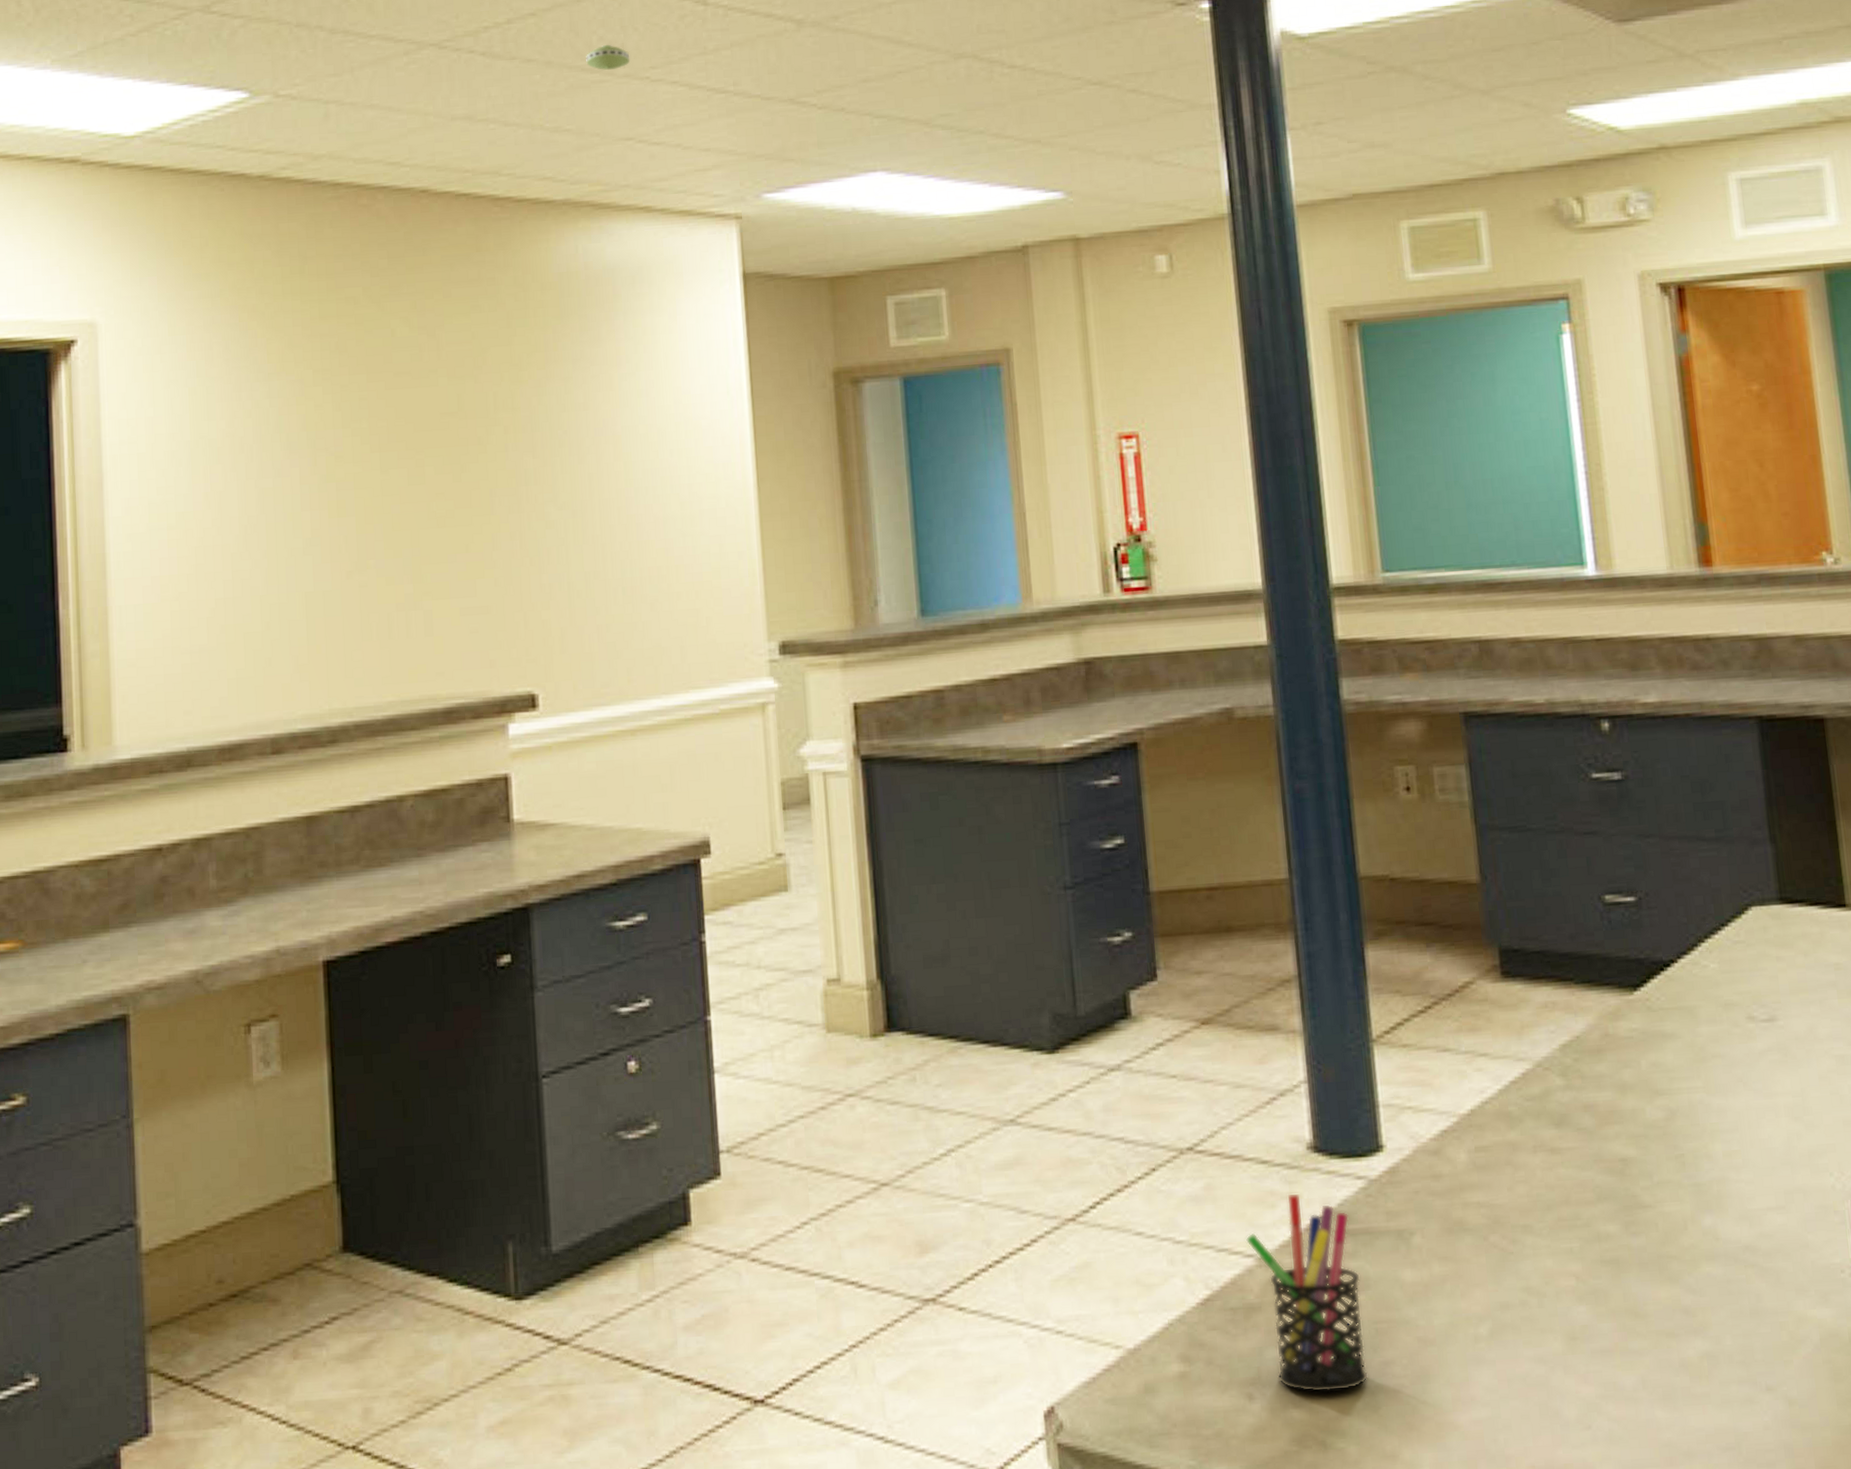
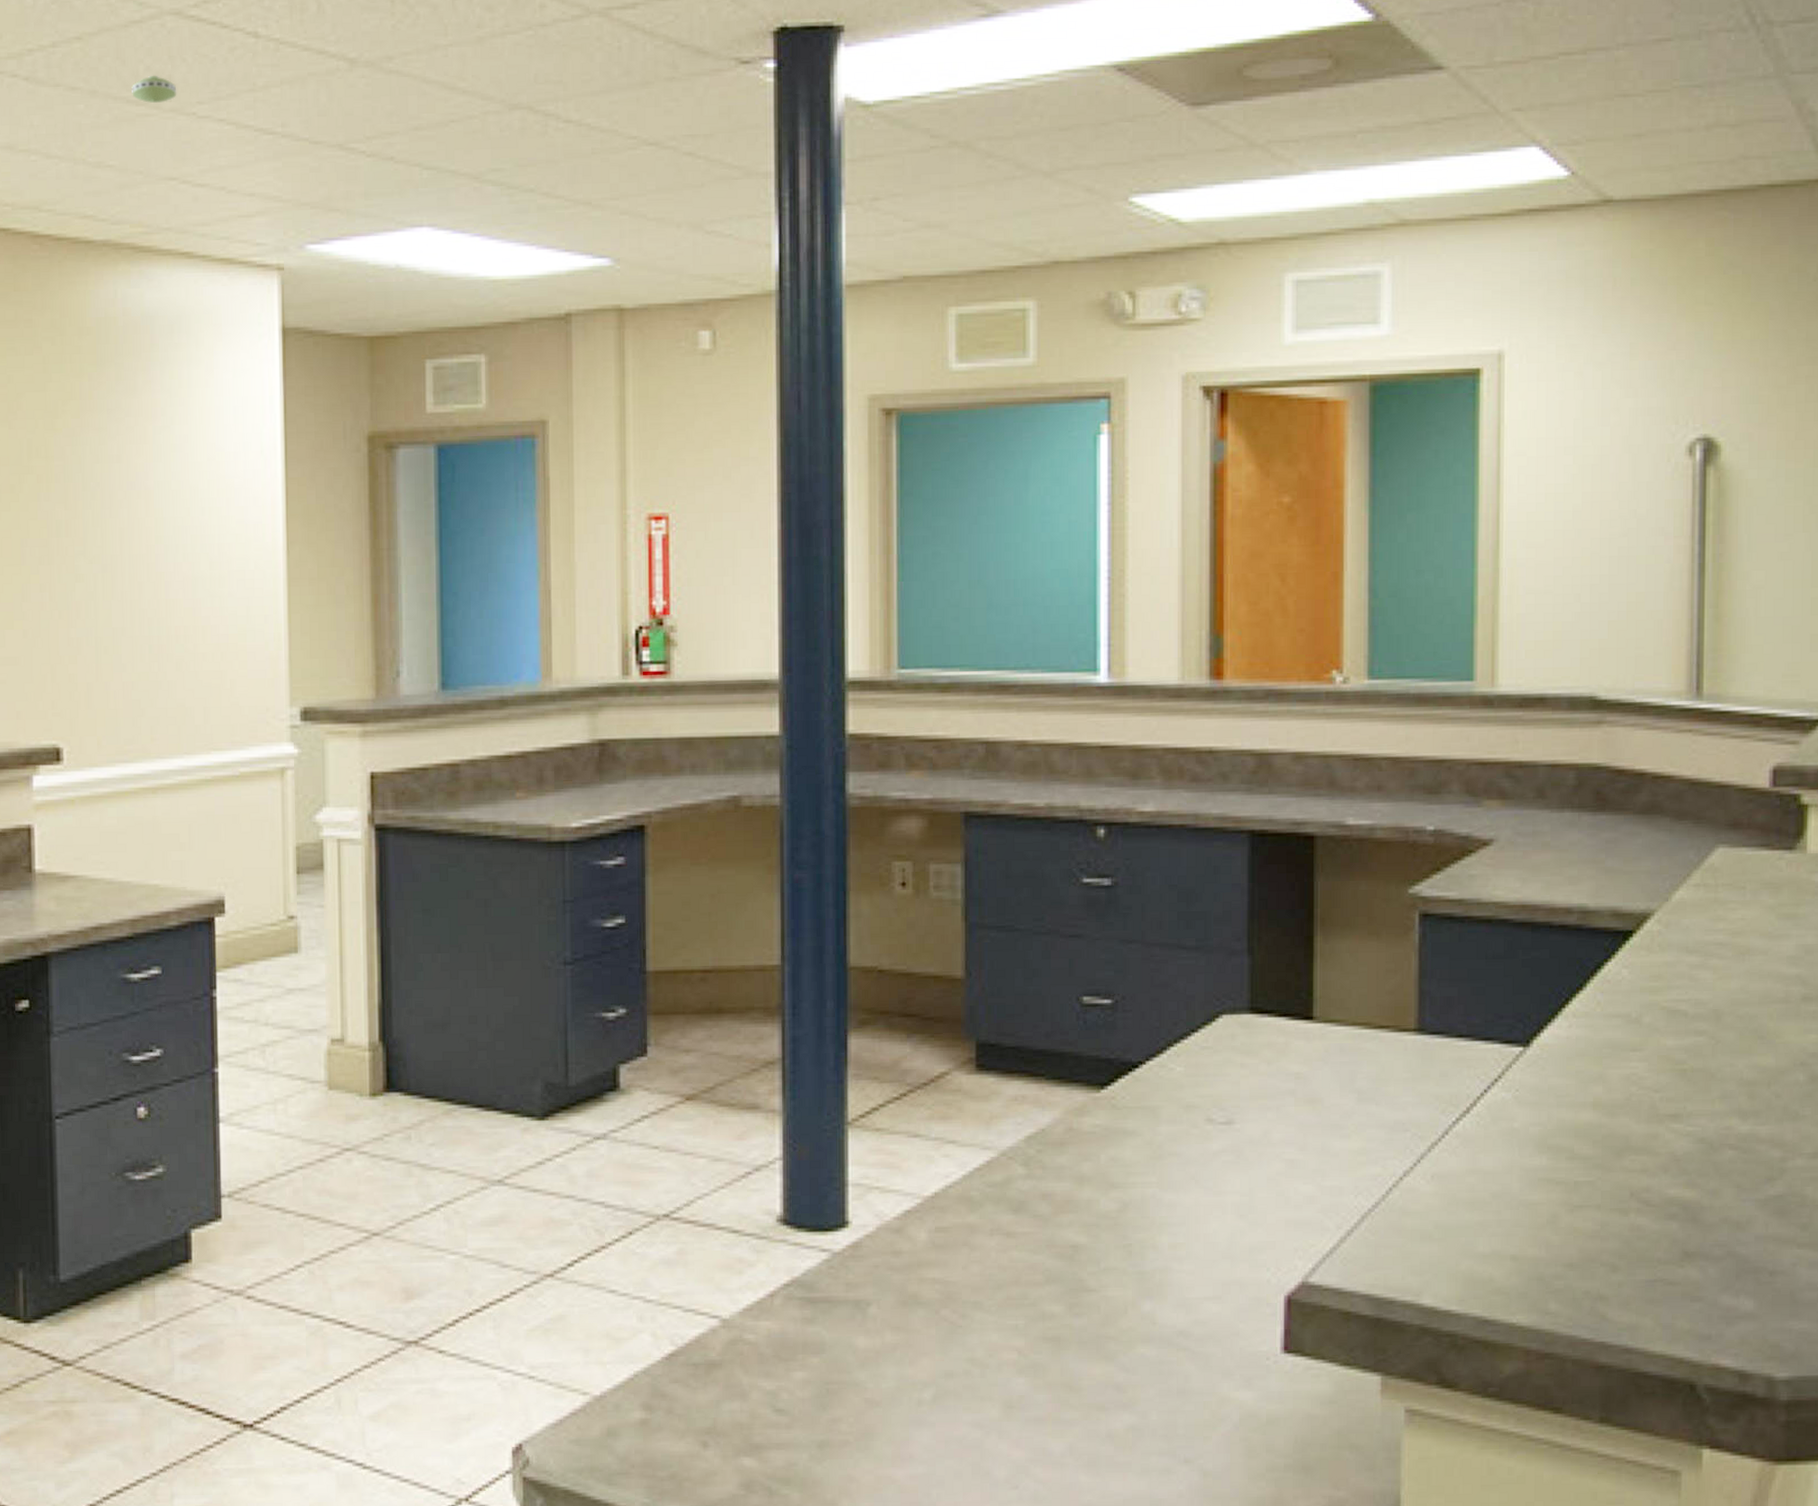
pen holder: present [1245,1192,1368,1393] -> none [711,1261,816,1444]

